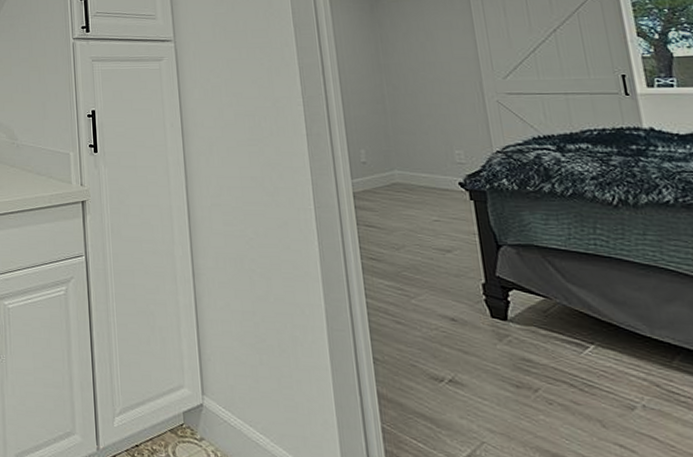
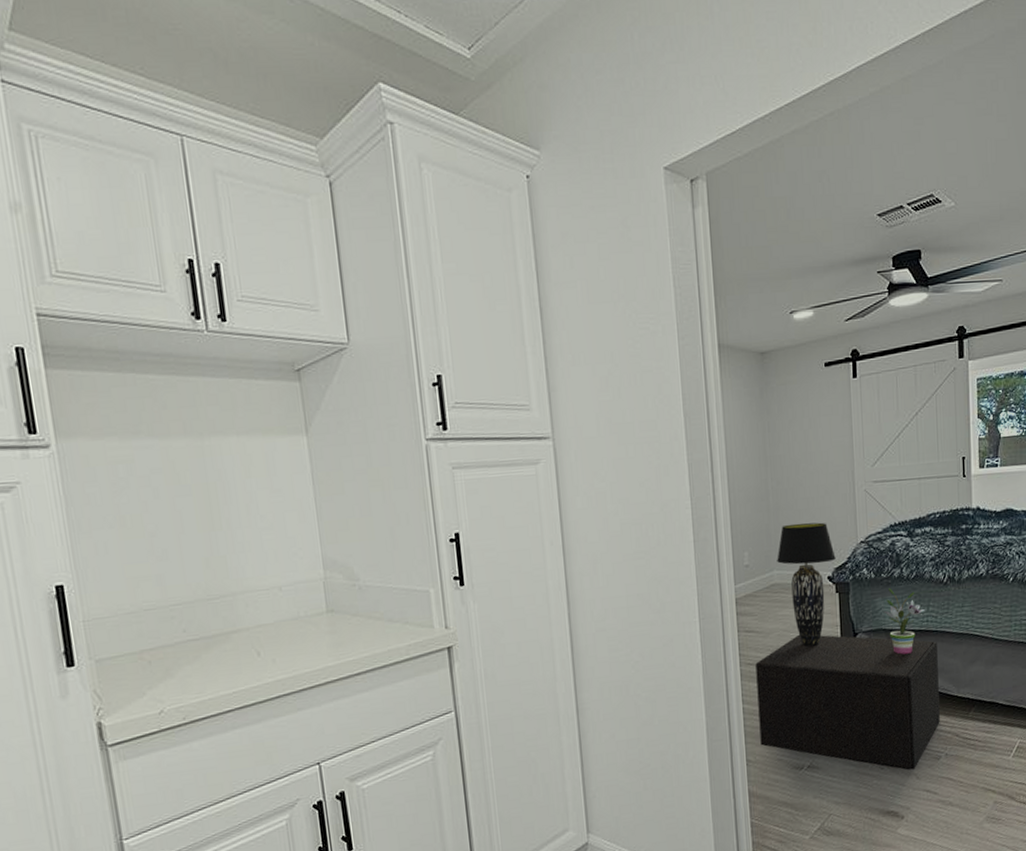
nightstand: none [378,236,629,413] -> present [755,634,940,769]
table lamp: none [397,127,467,252] -> present [777,522,836,647]
potted plant: none [533,203,592,277] -> present [883,588,926,655]

